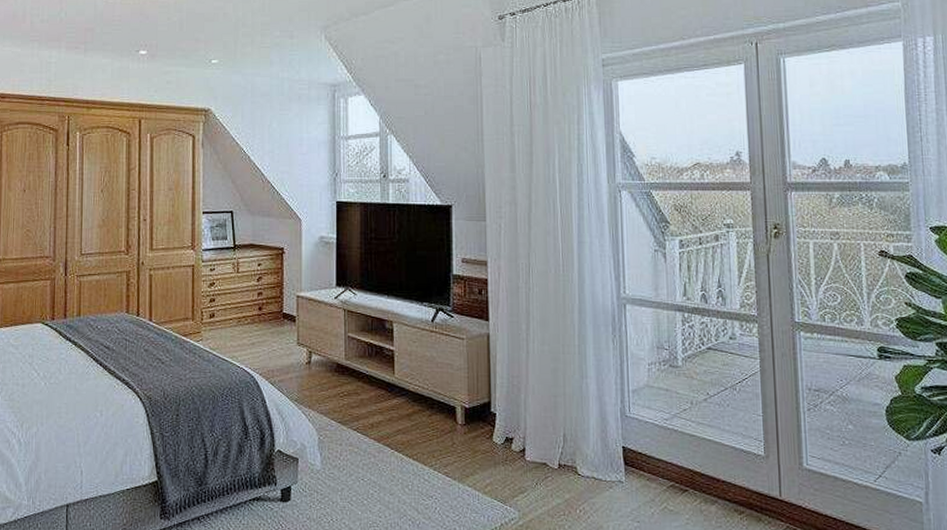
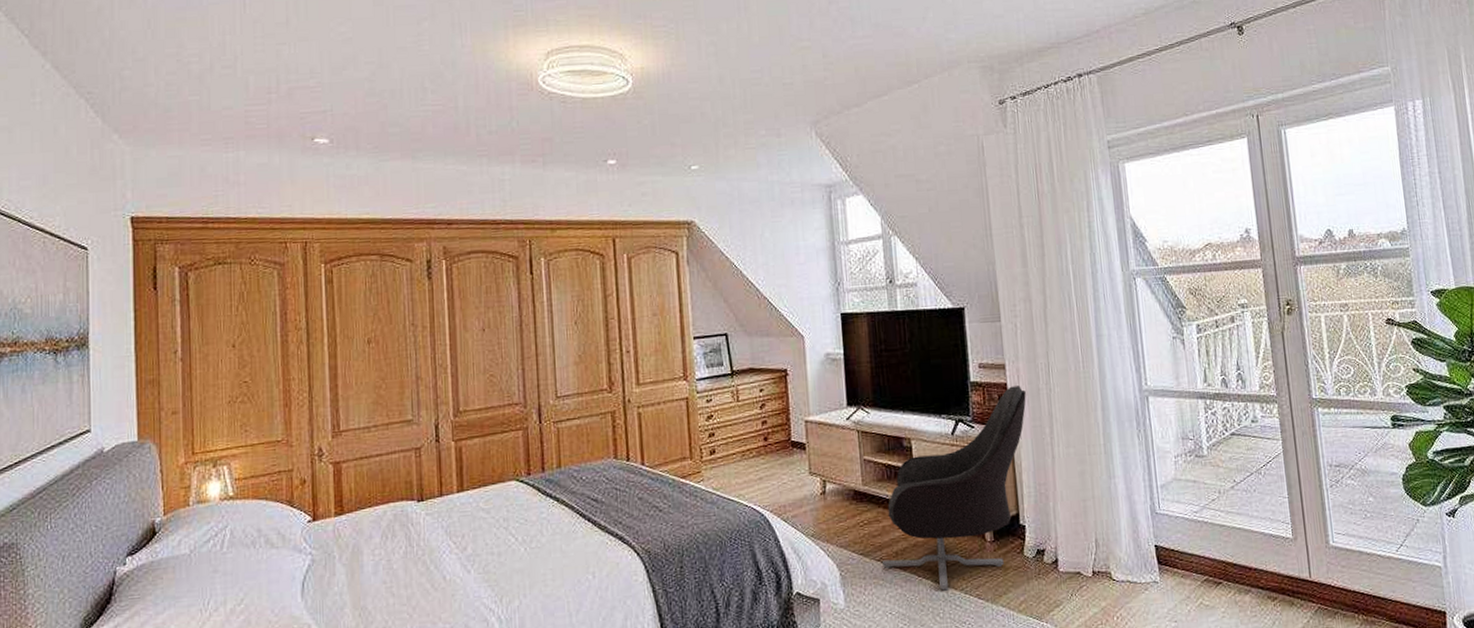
armchair: none [357,282,505,465] -> present [881,386,1026,591]

